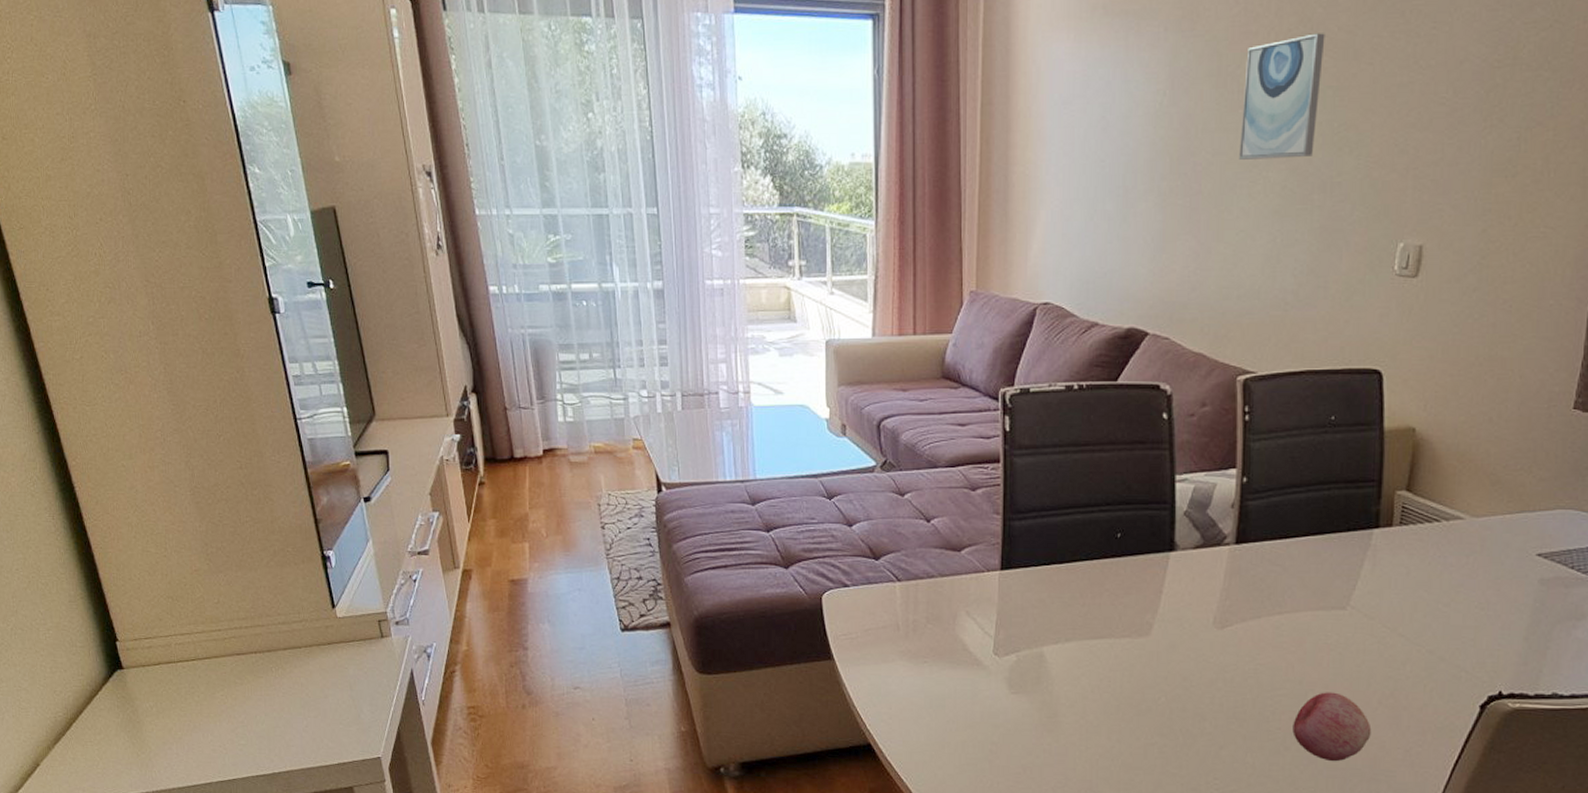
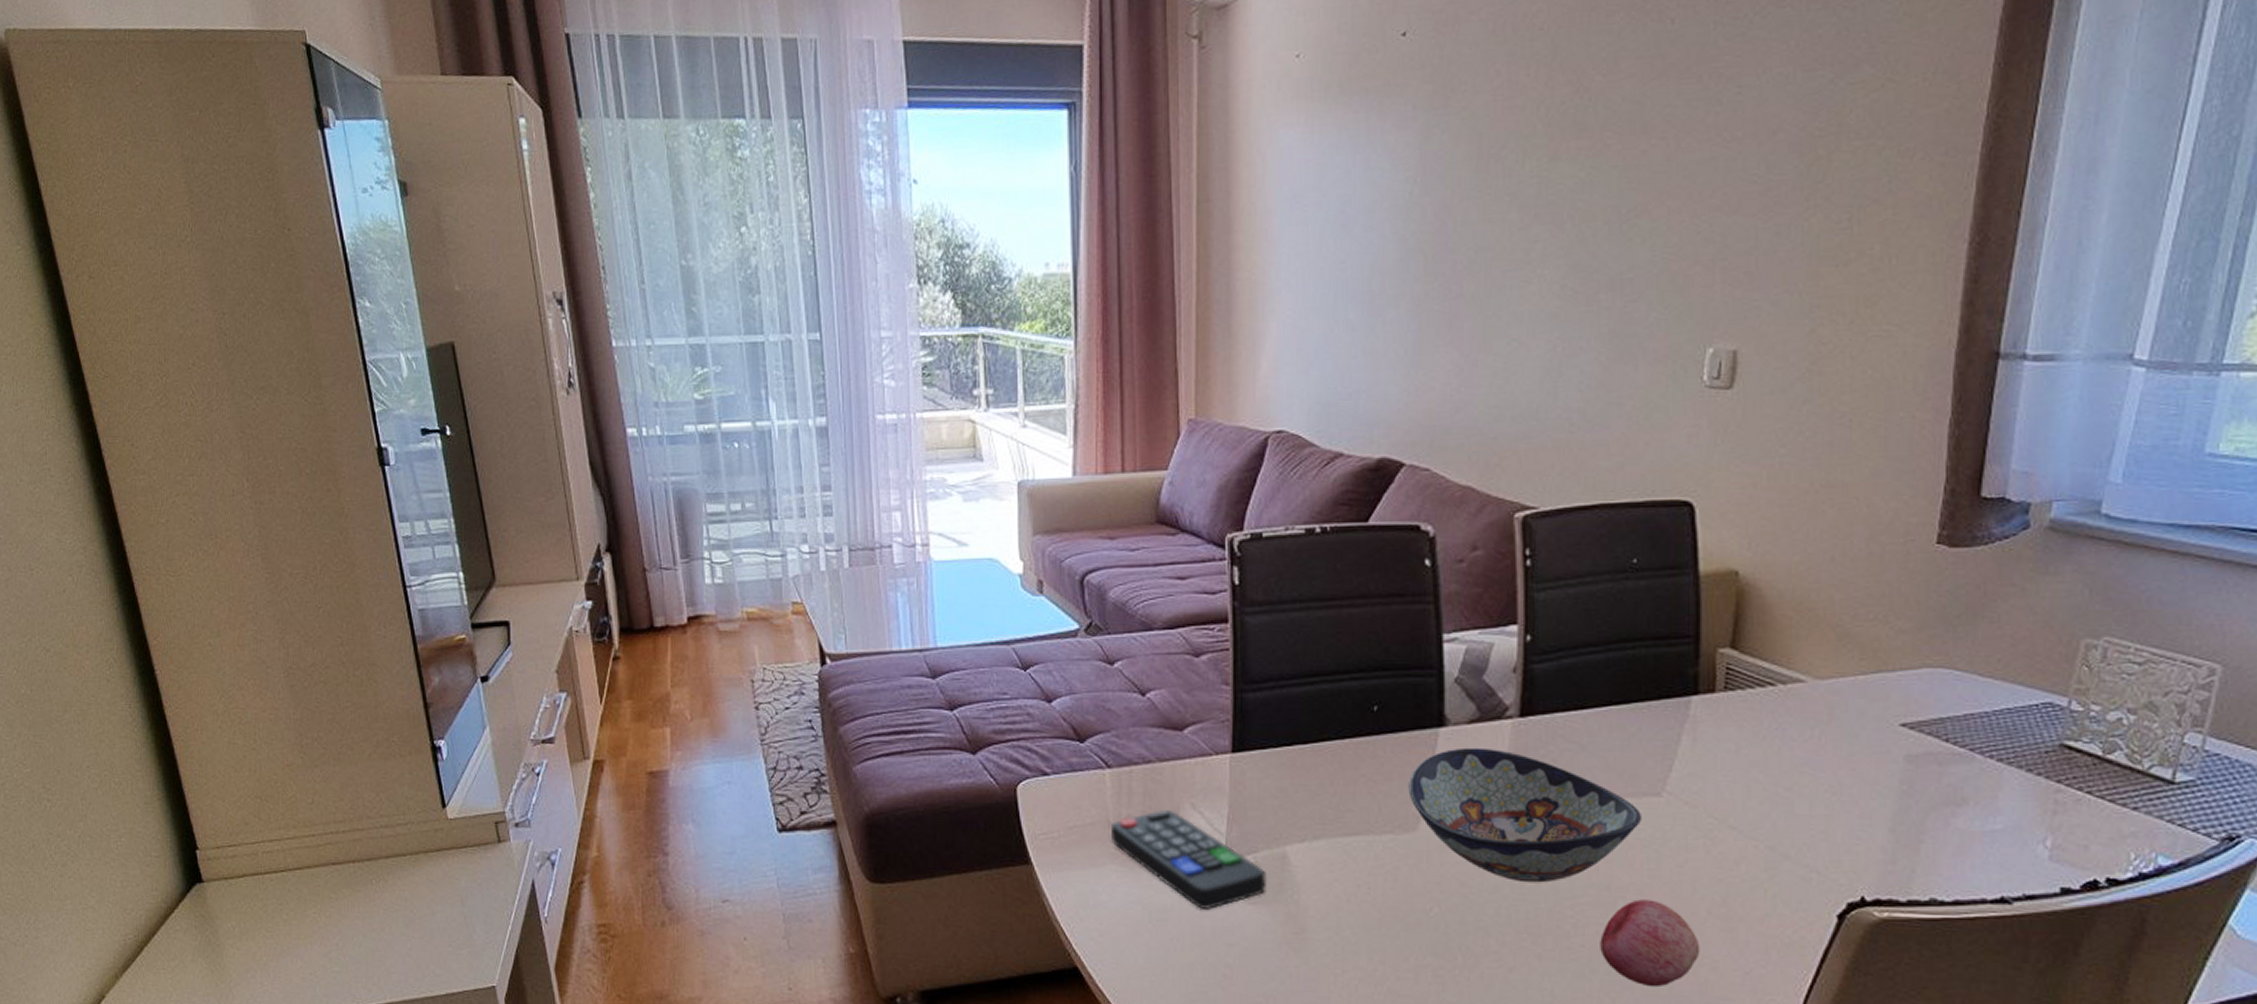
remote control: none [900,617,1026,699] -> present [1111,810,1266,911]
decorative bowl: none [1144,568,1331,678] -> present [1408,747,1643,883]
wall art: present [1239,33,1325,160] -> none [1507,104,1607,256]

